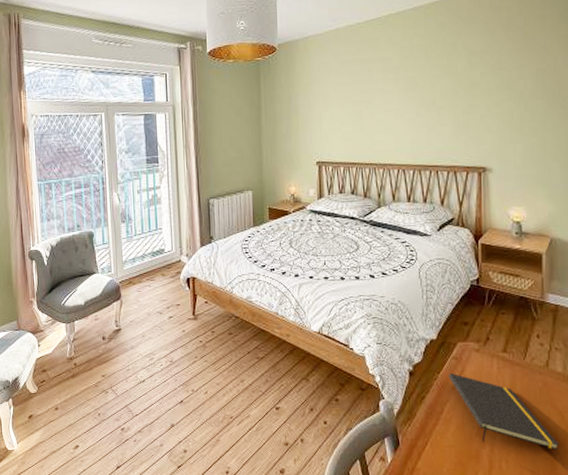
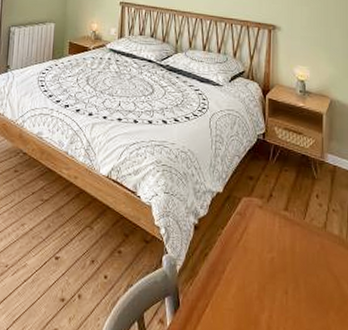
notepad: present [449,372,560,451] -> none [232,229,335,319]

